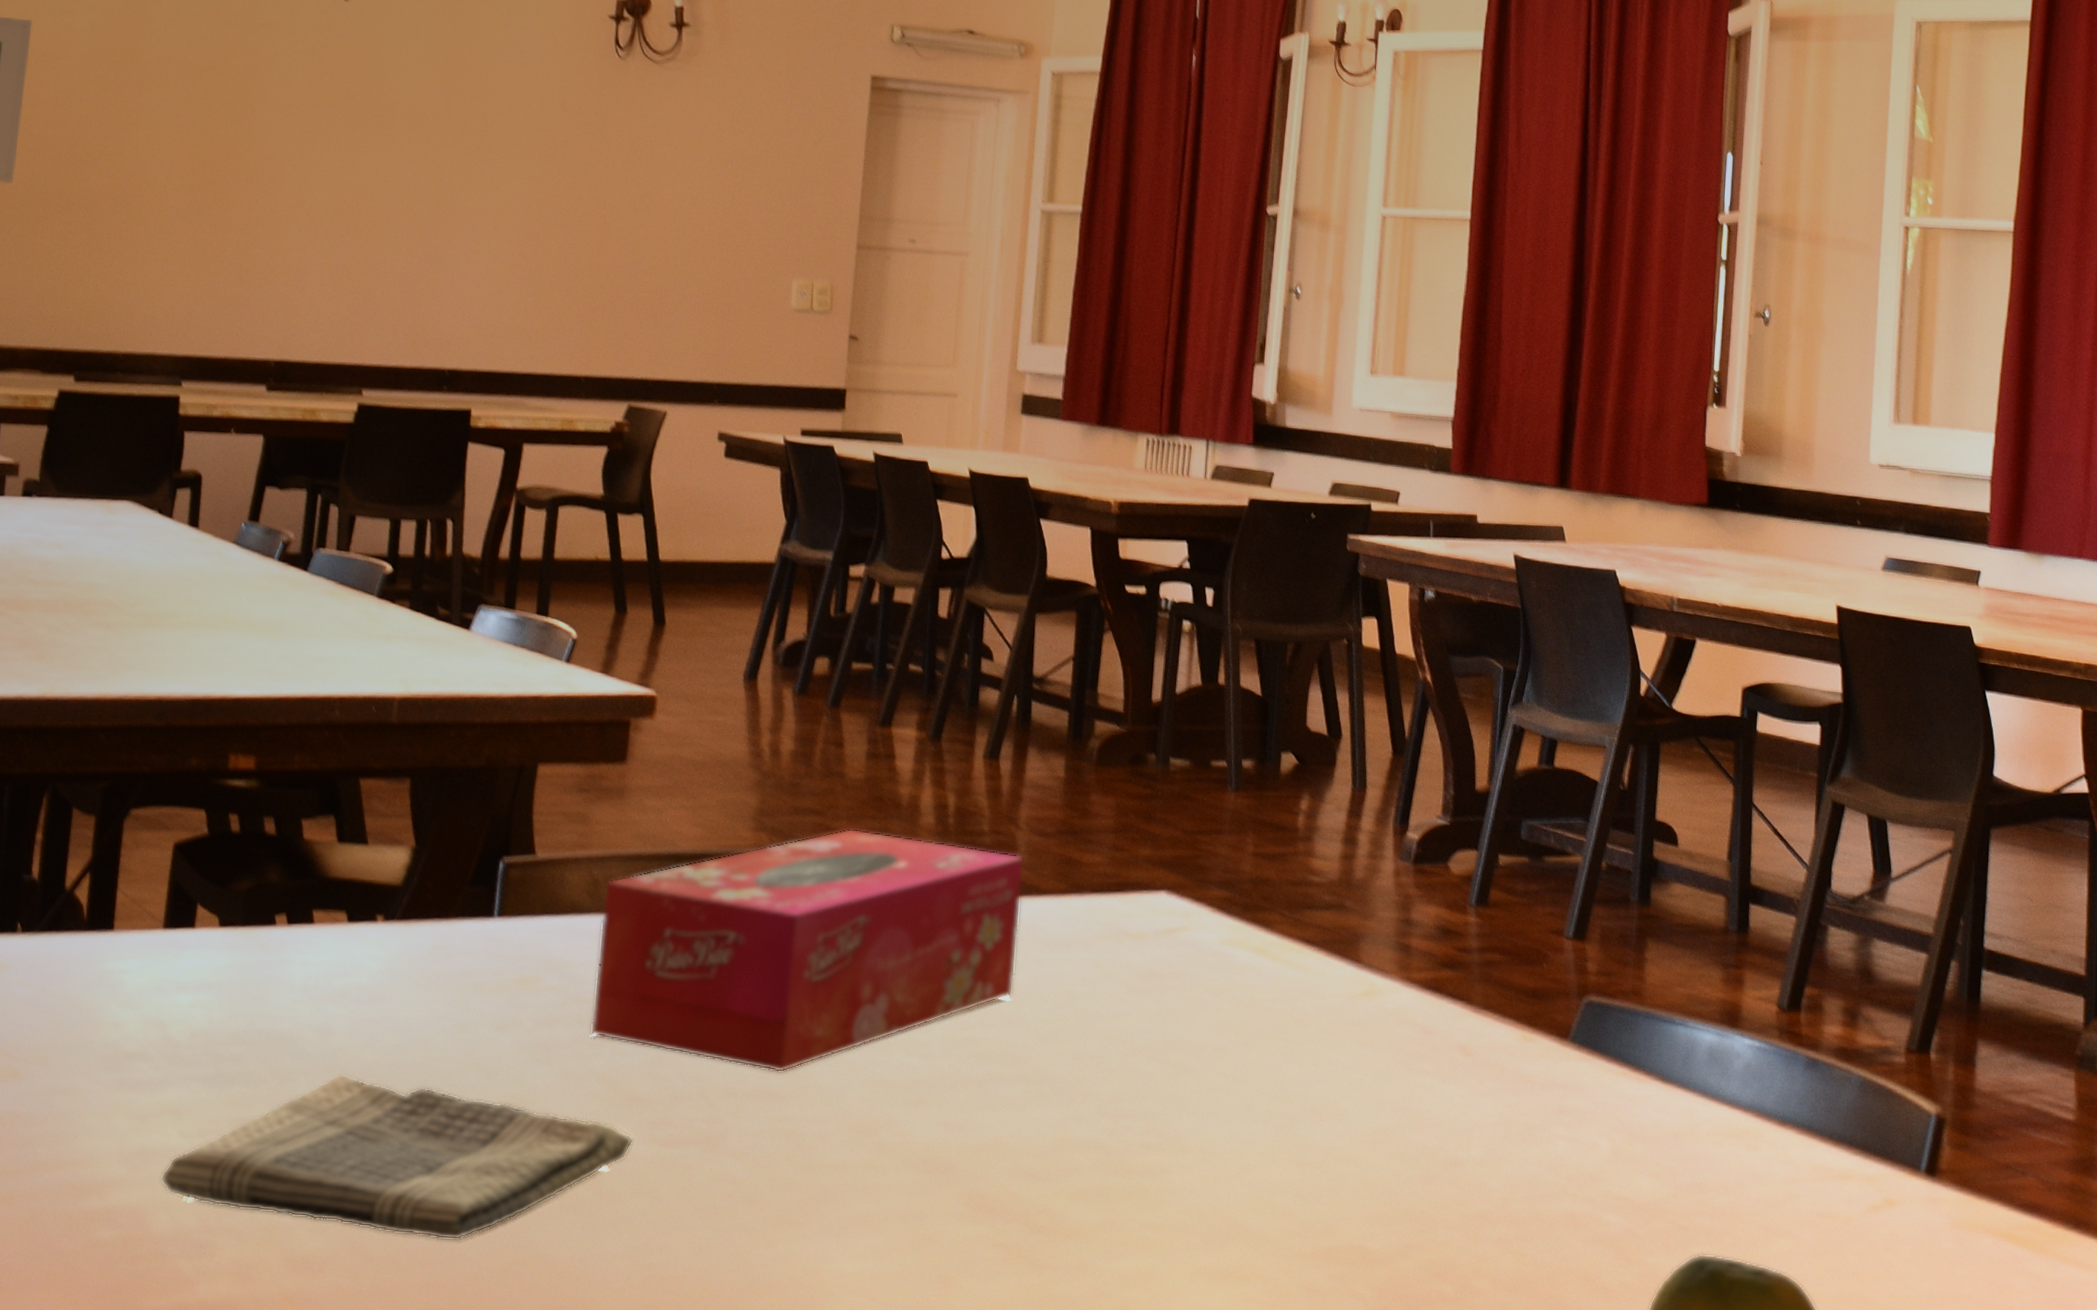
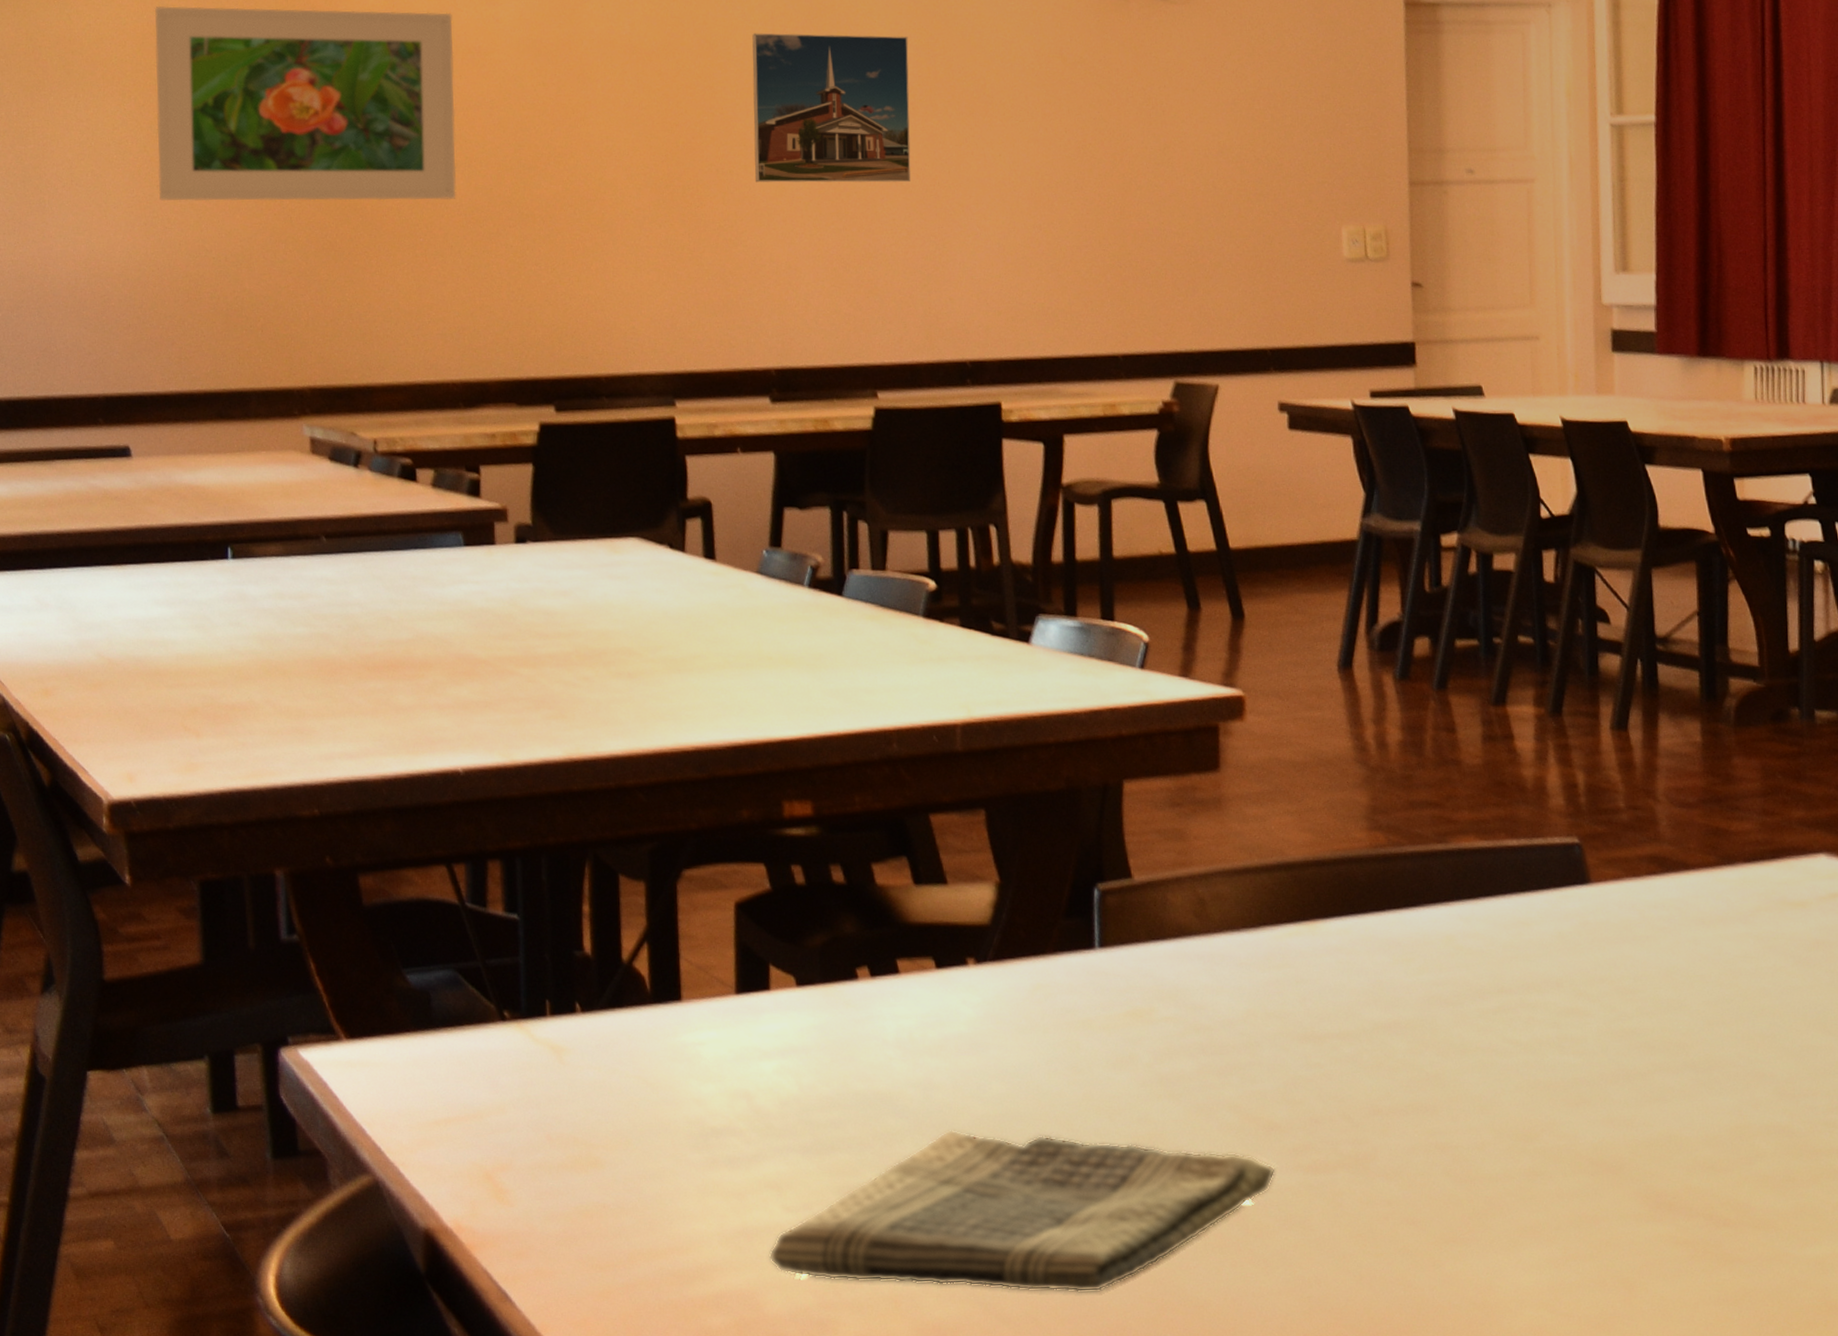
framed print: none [278,61,430,205] -> present [752,33,911,183]
tissue box: present [590,828,1025,1073] -> none [1212,818,1670,1085]

